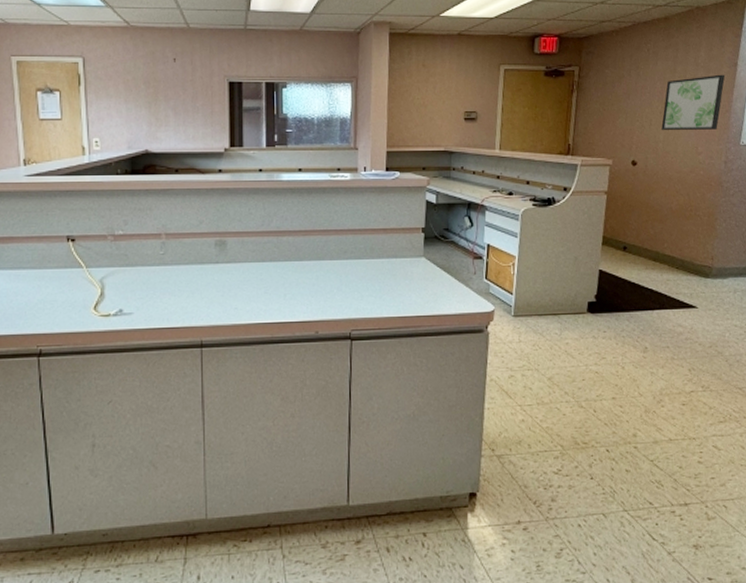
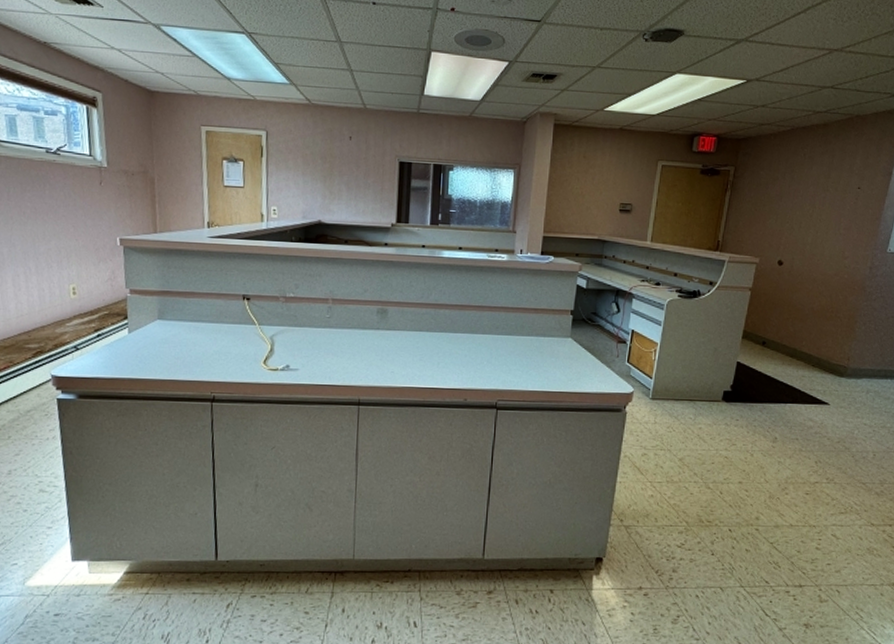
wall art: present [661,74,726,130] -> none [810,182,879,236]

